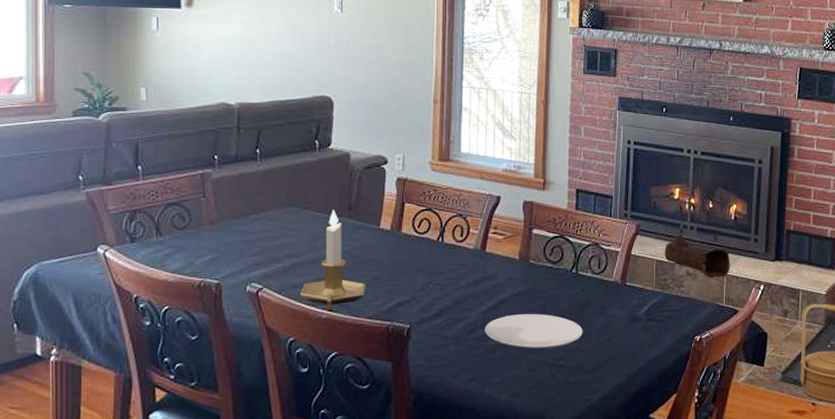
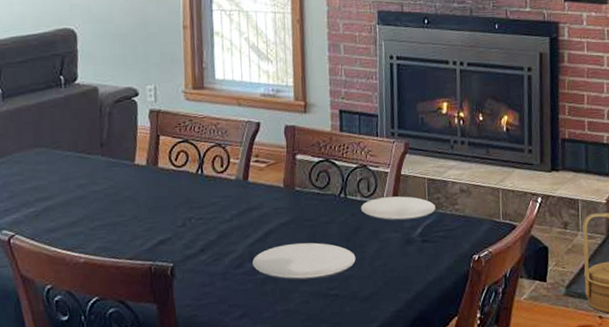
candlestick: present [299,209,366,310] -> none [54,147,125,254]
plate: none [590,275,662,299] -> present [360,196,436,221]
decorative log: present [664,233,731,277] -> none [435,149,506,193]

